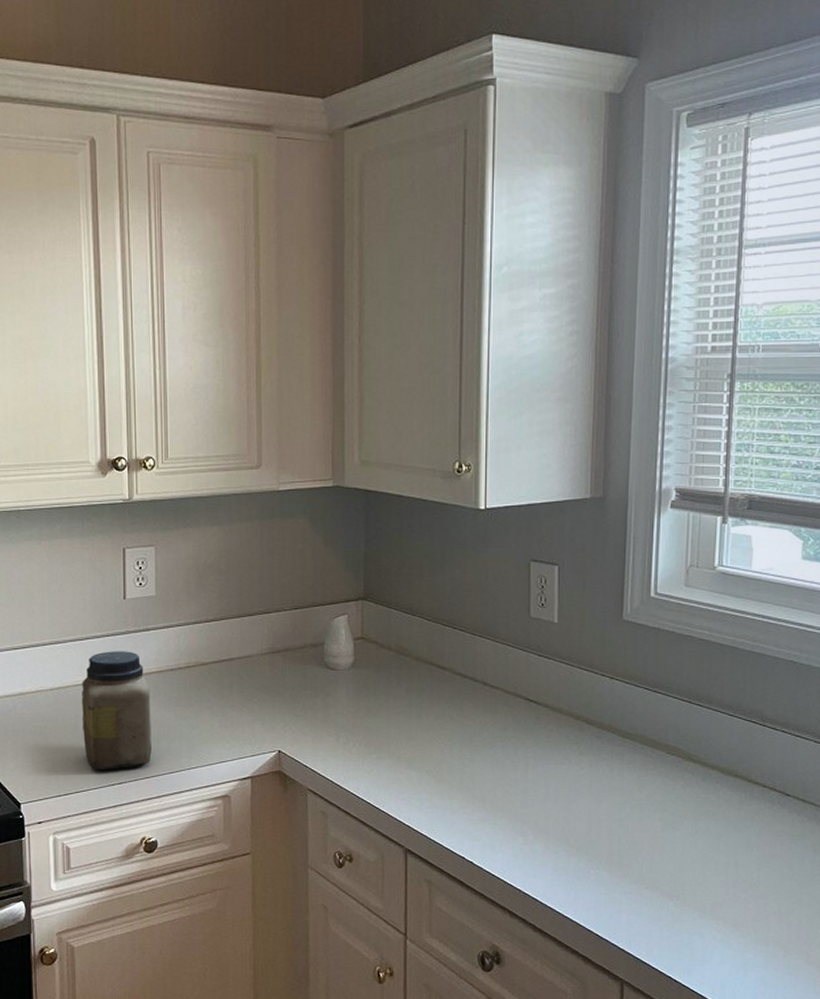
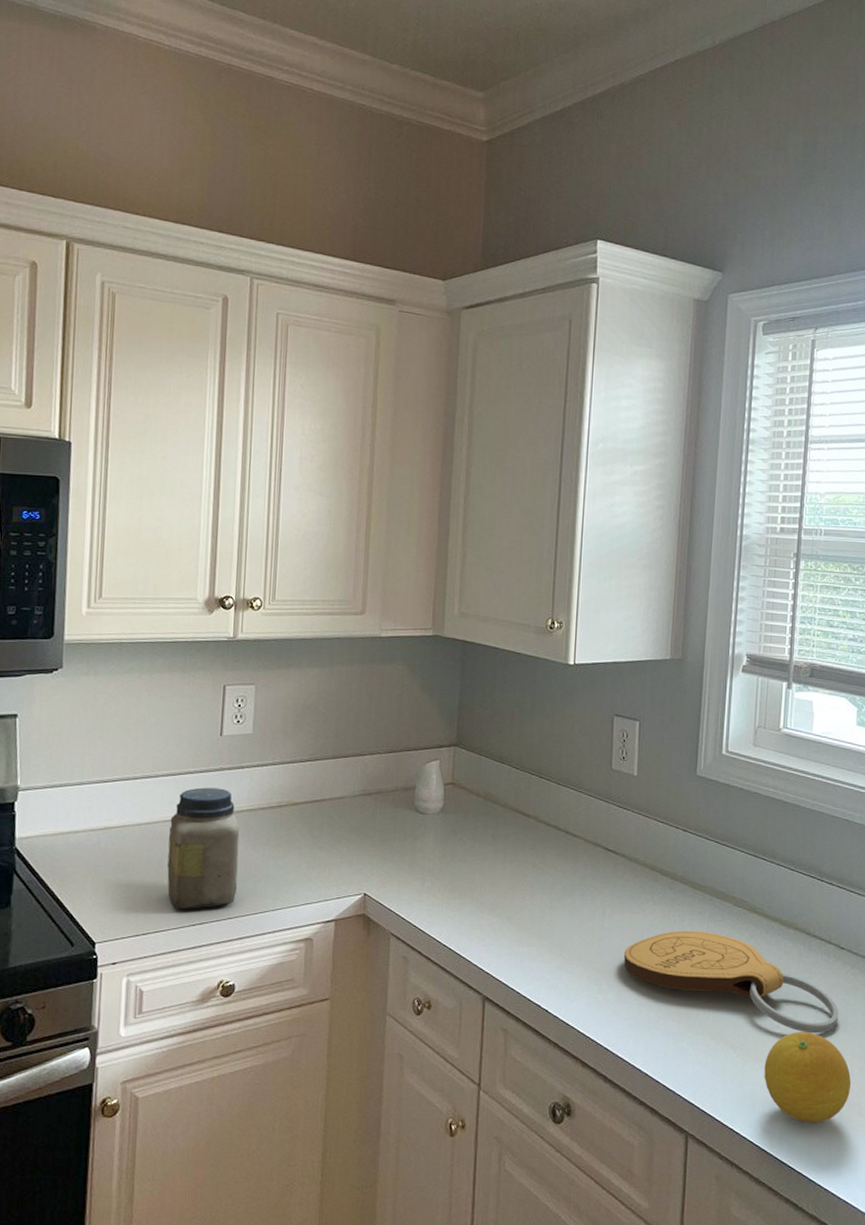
cutting board: none [549,780,785,882] -> present [623,930,839,1034]
fruit: none [703,879,799,972] -> present [764,1031,852,1124]

